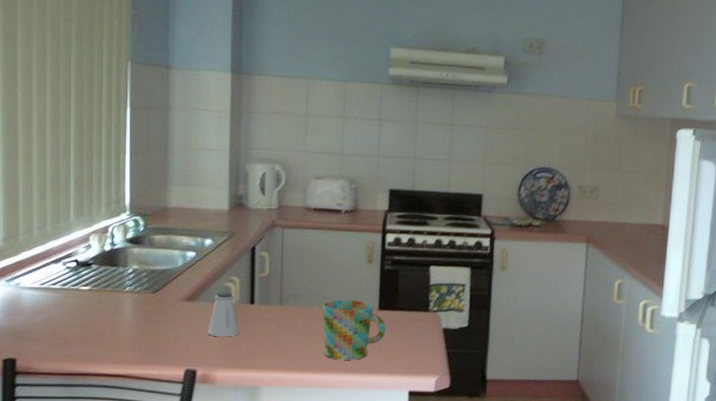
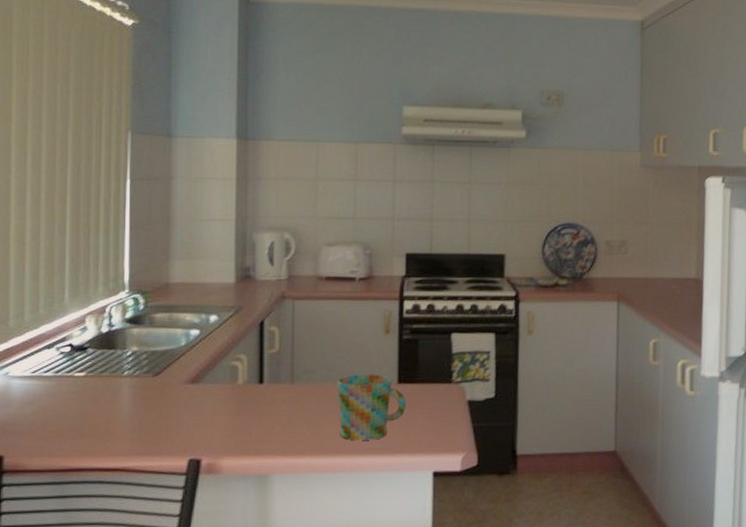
saltshaker: present [208,292,239,337] -> none [213,371,248,422]

